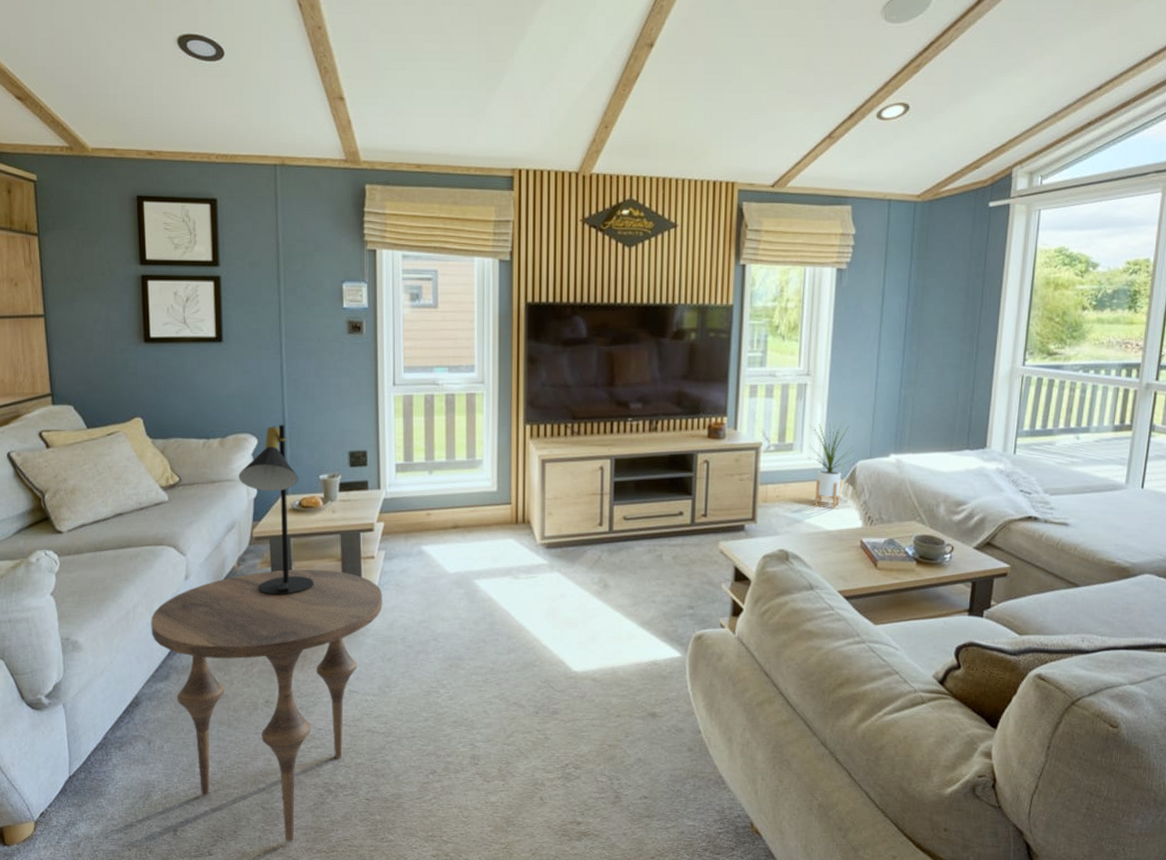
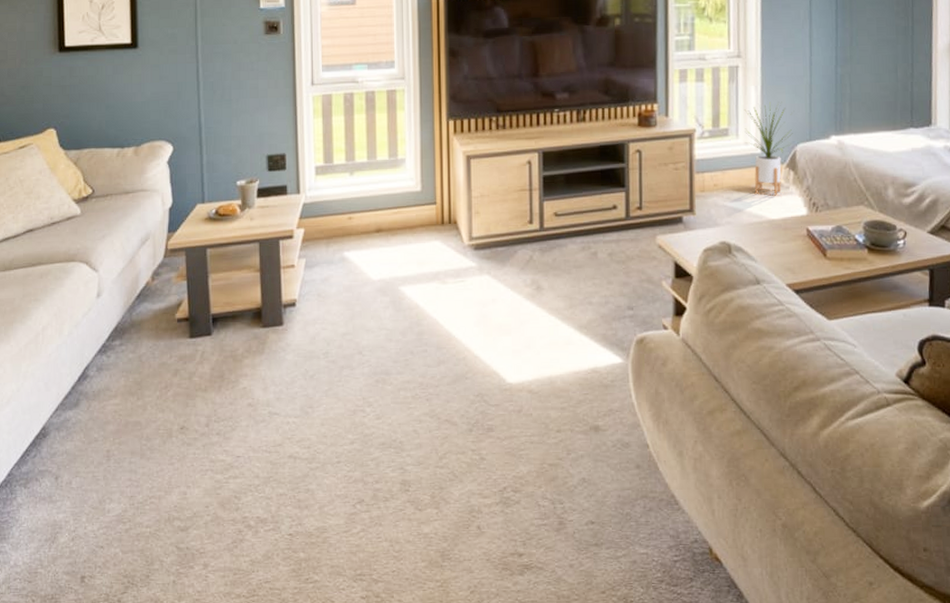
side table: present [151,569,383,842] -> none [60,281,304,587]
table lamp: present [239,424,314,596] -> none [153,129,231,311]

